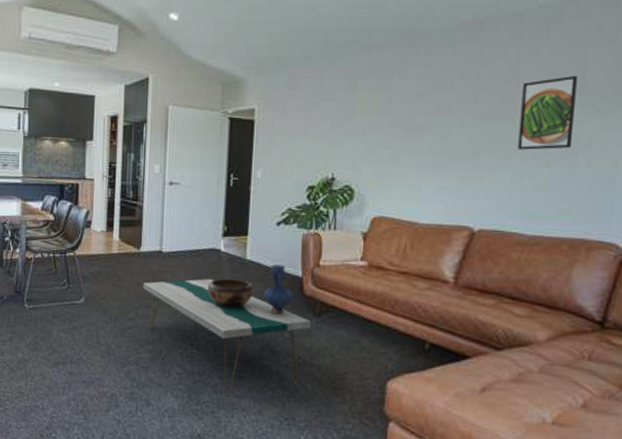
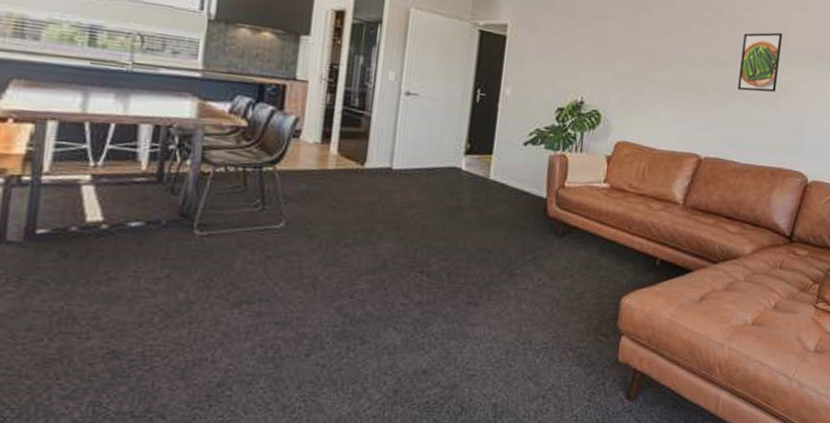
coffee table: present [143,279,311,396] -> none [365,199,553,325]
decorative bowl: present [207,278,254,308] -> none [443,199,496,231]
vase: present [263,264,293,315] -> none [505,185,537,237]

